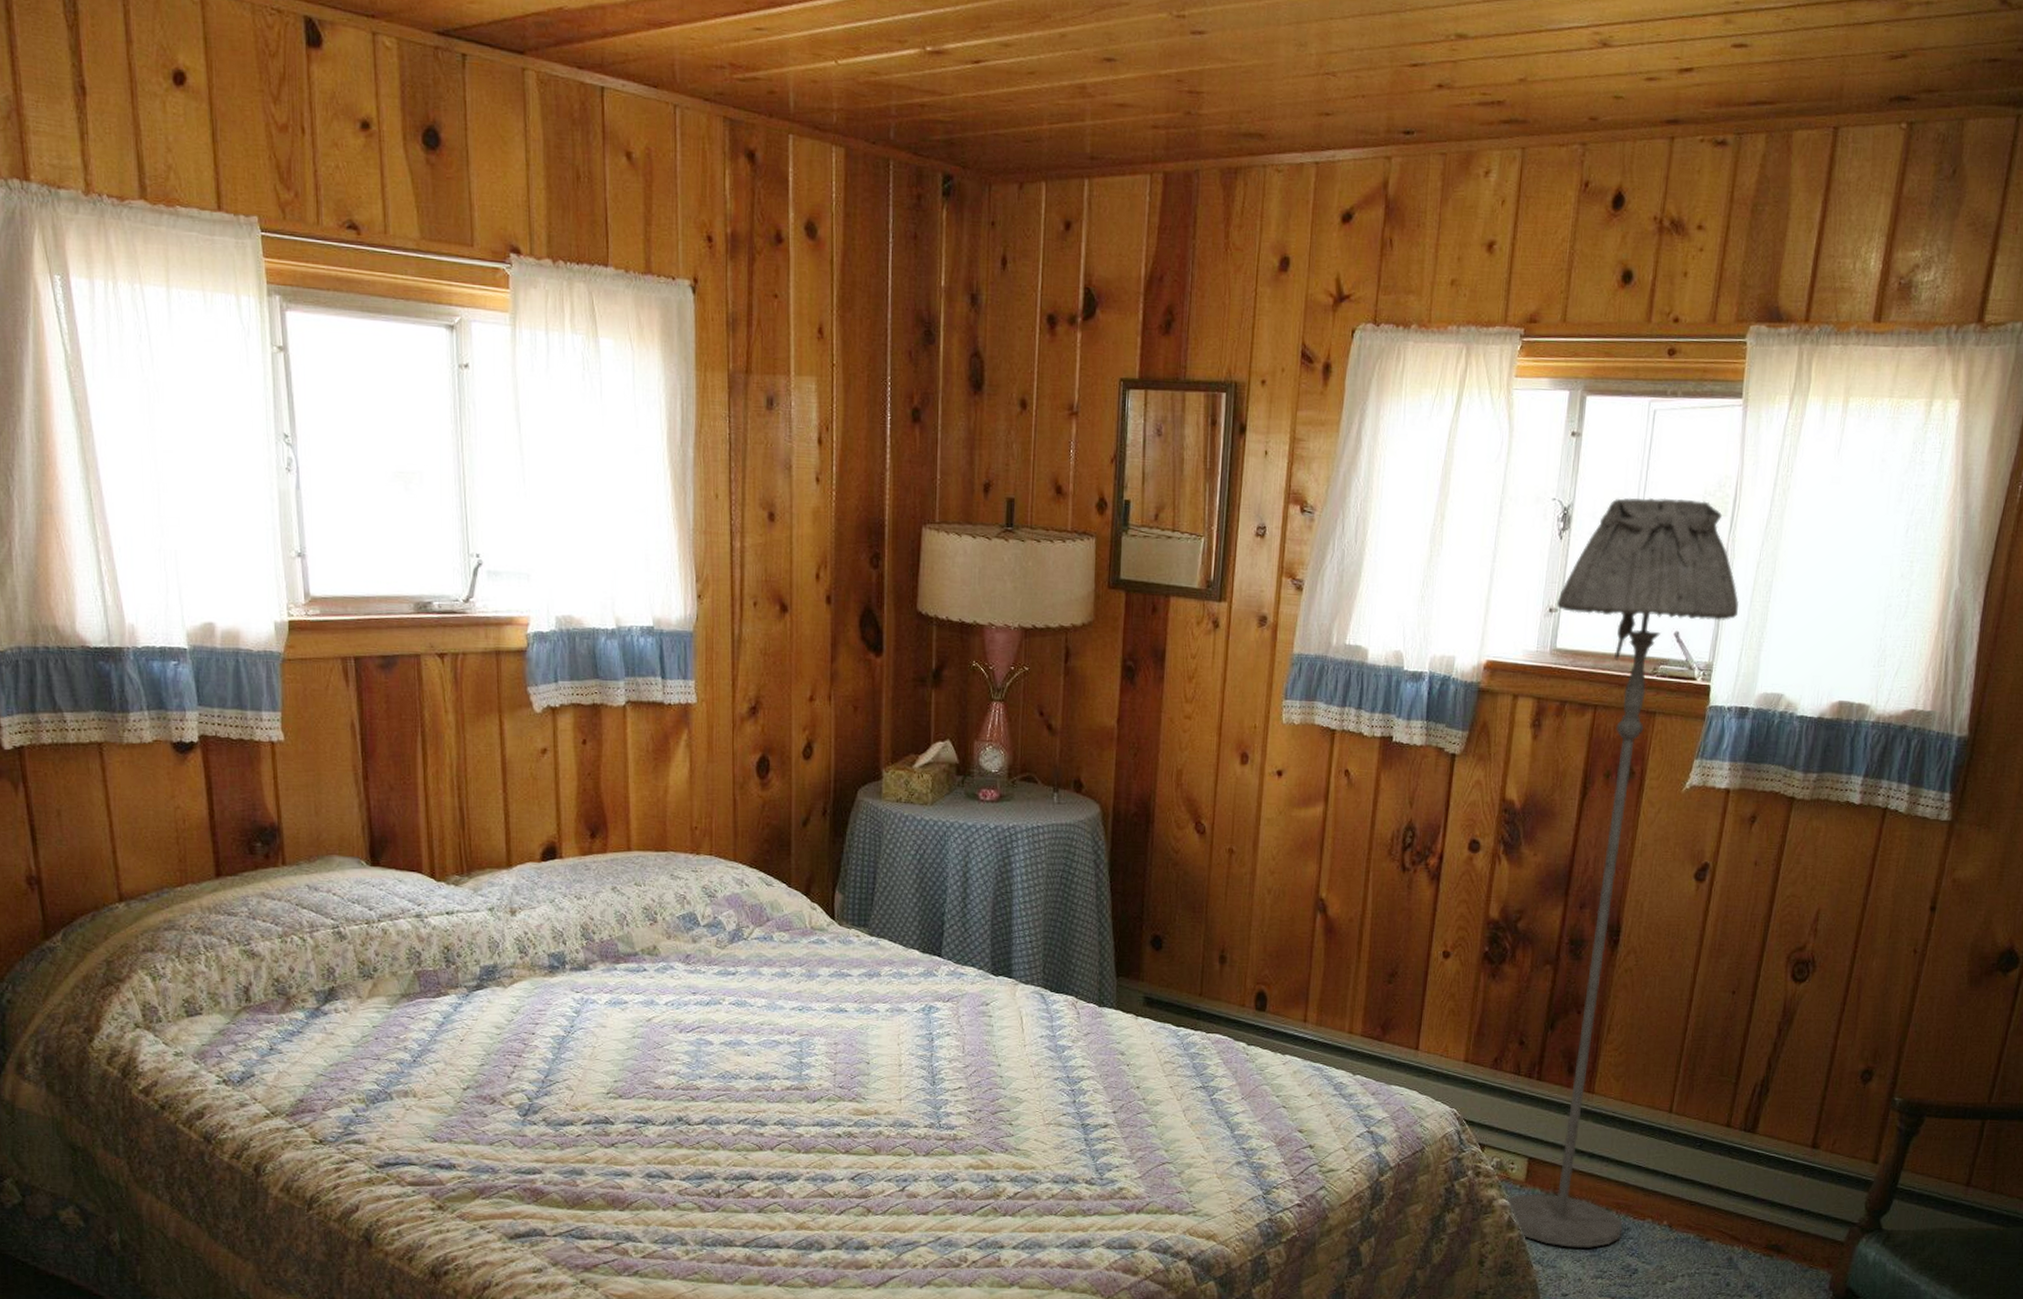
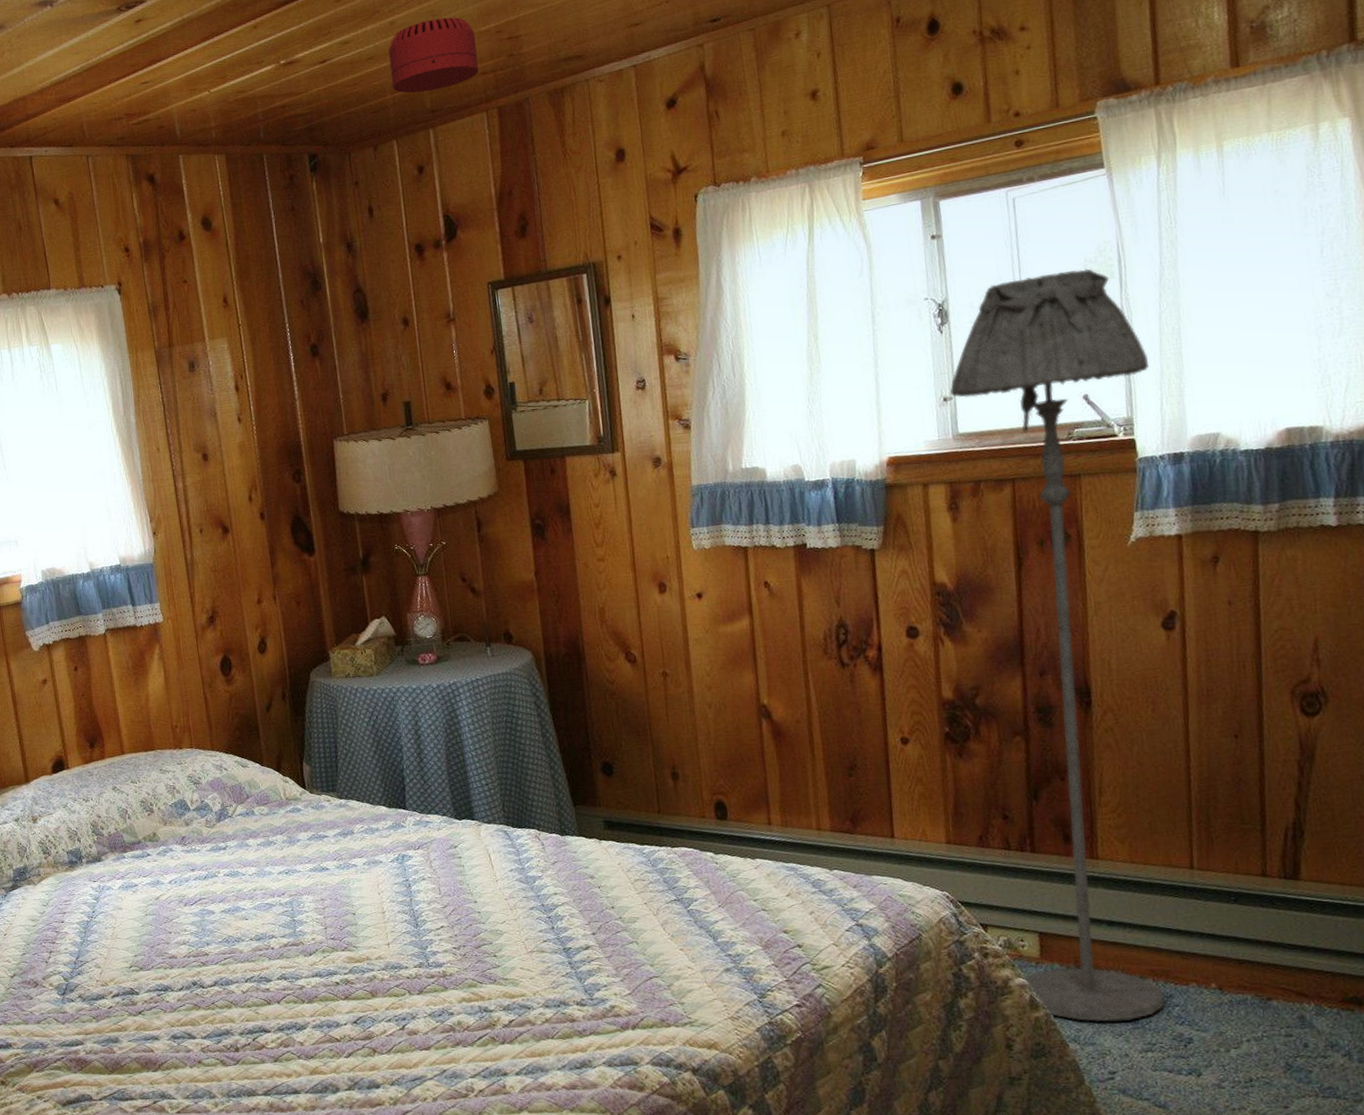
smoke detector: none [1051,43,1154,133] -> present [388,17,479,94]

